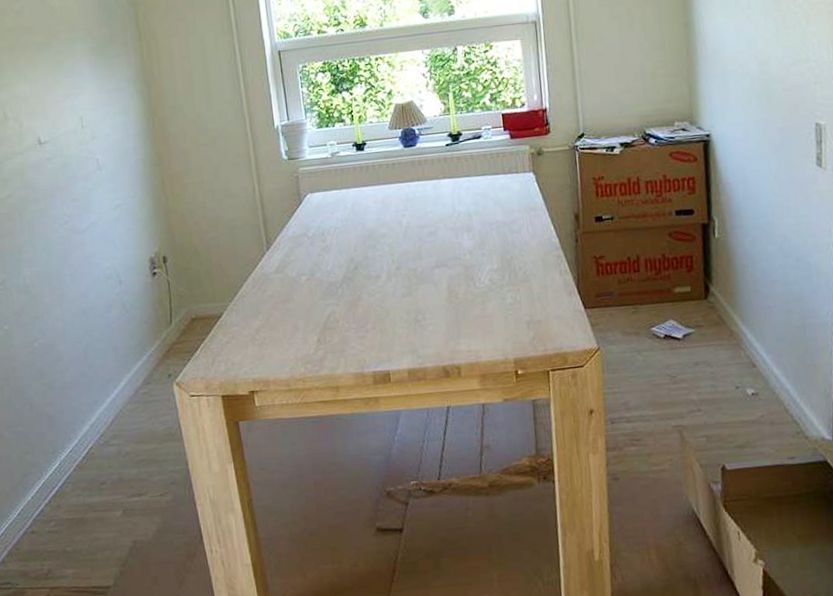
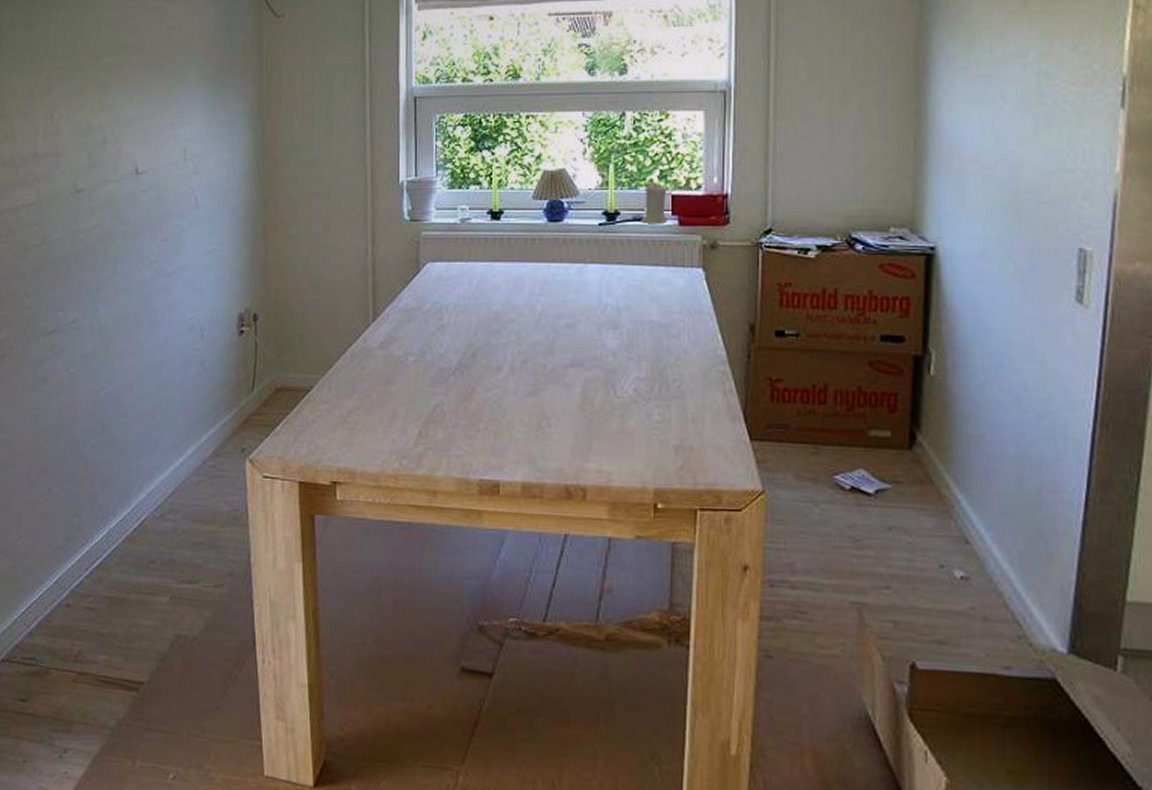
candle: none [479,106,501,141] -> present [641,184,668,225]

